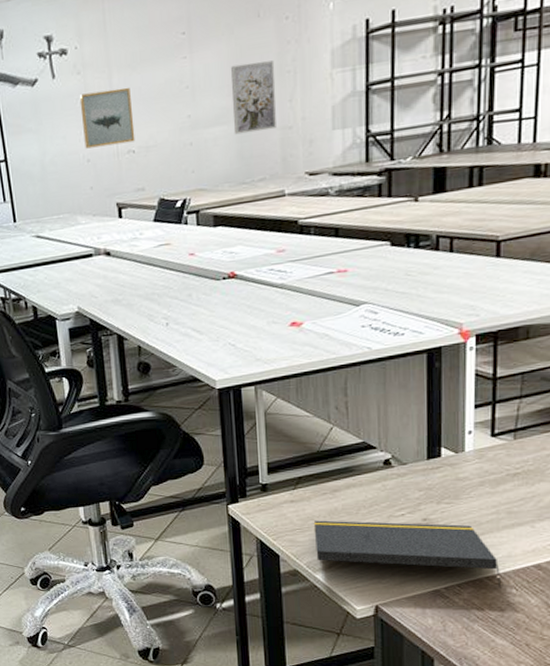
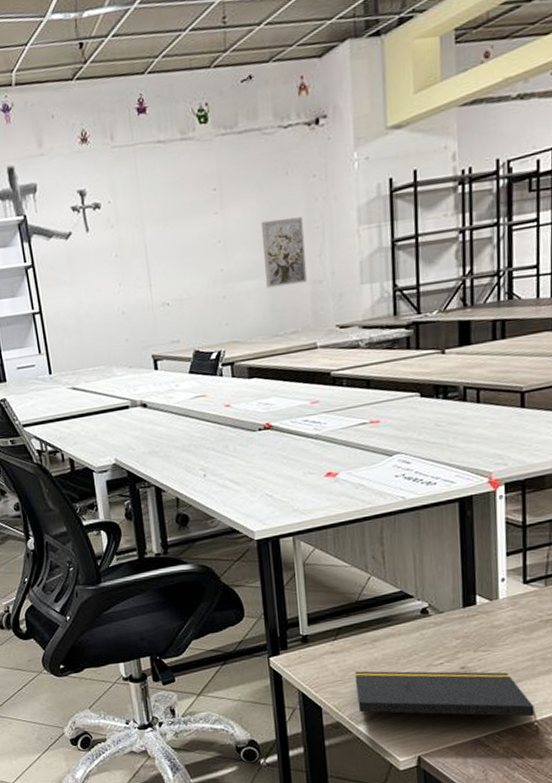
wall art: present [79,87,136,149] -> none [113,241,170,301]

